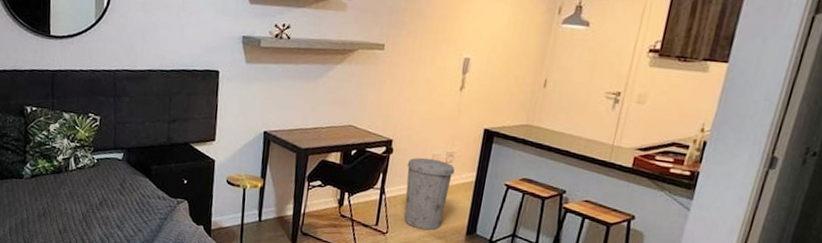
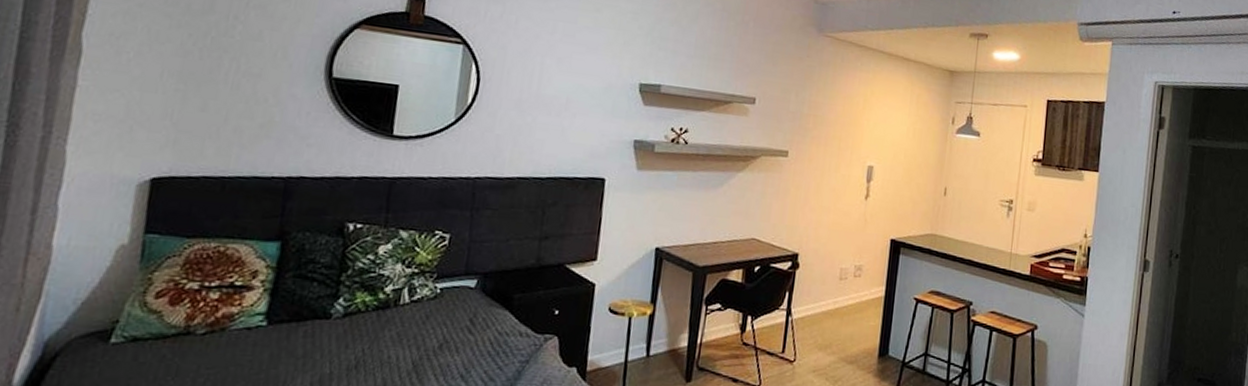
trash can: present [404,157,455,230] -> none [812,272,864,355]

